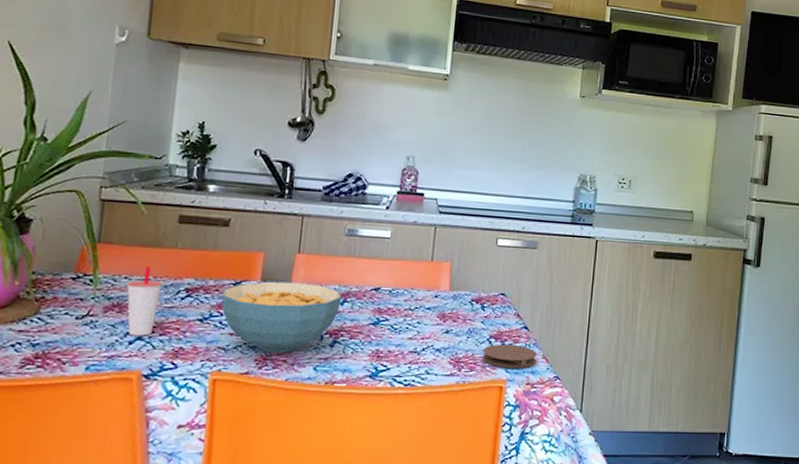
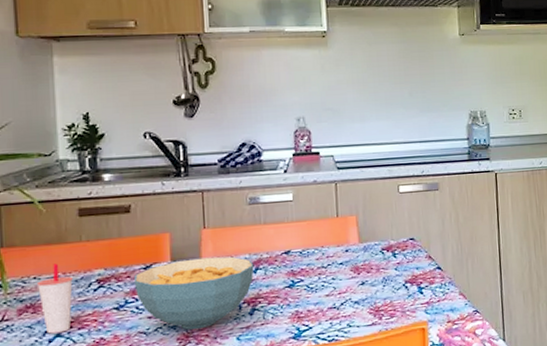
coaster: present [482,344,537,369] -> none [400,286,454,310]

